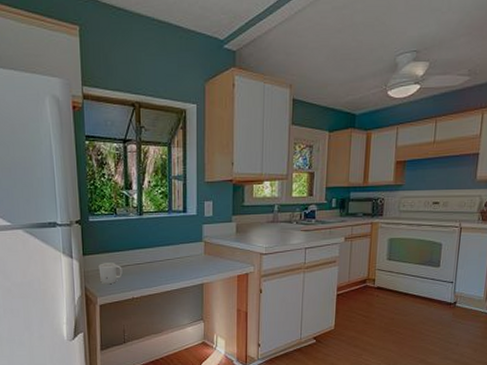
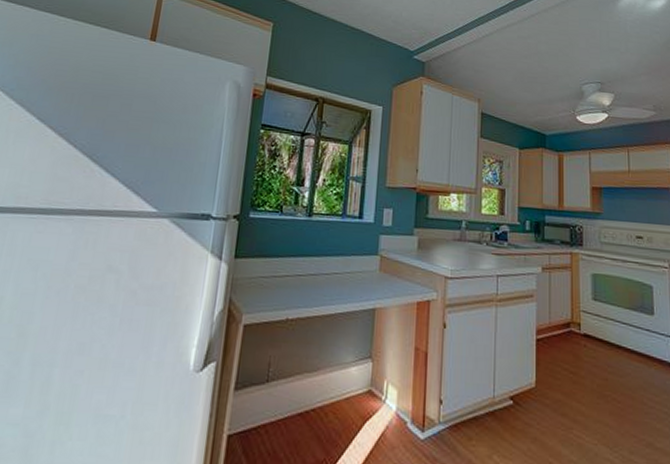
mug: present [98,263,123,284] -> none [249,270,280,297]

